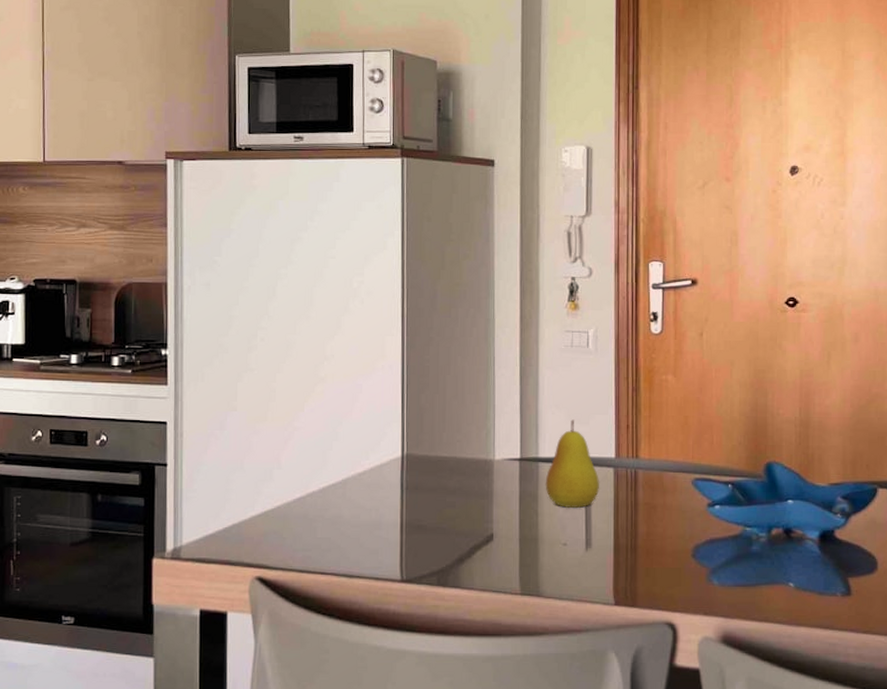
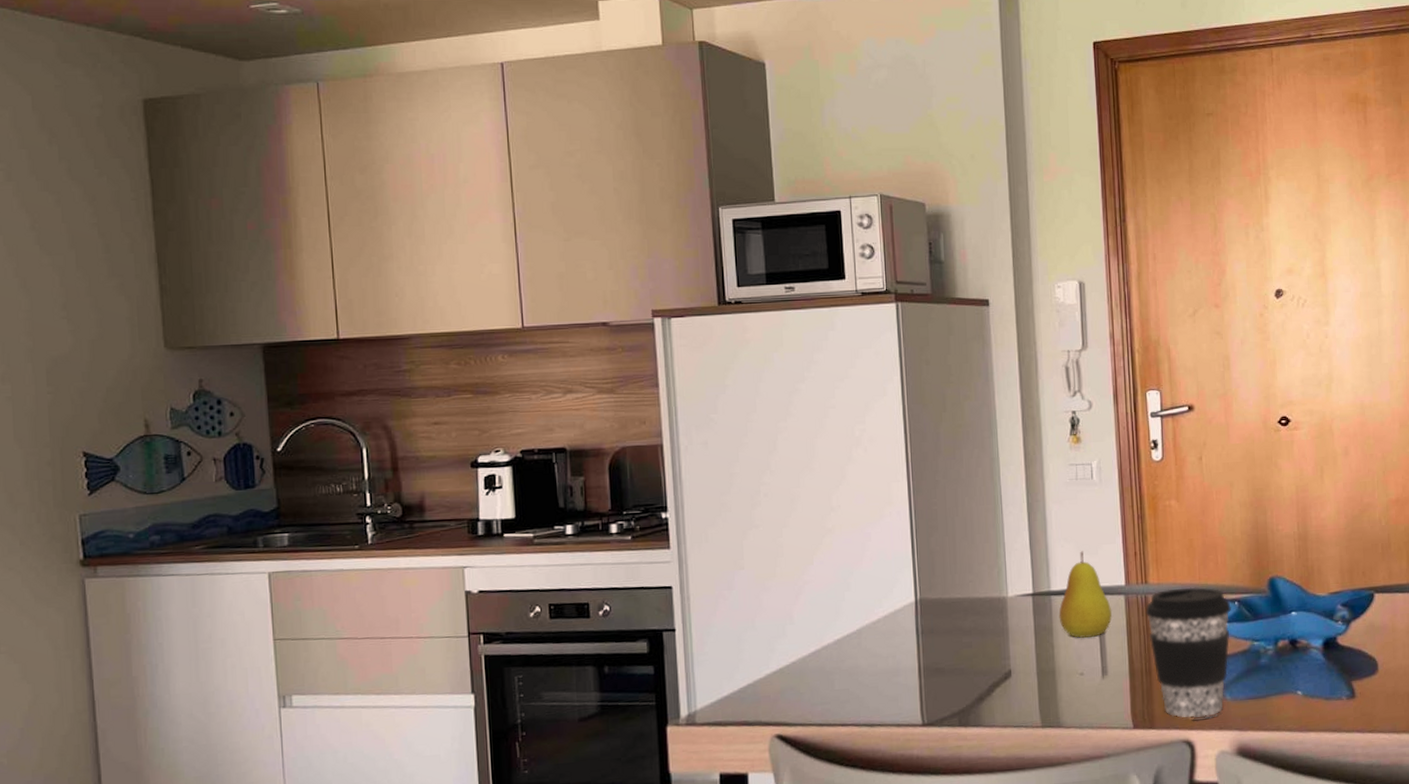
coffee cup: none [634,465,724,603] -> present [1145,587,1231,720]

